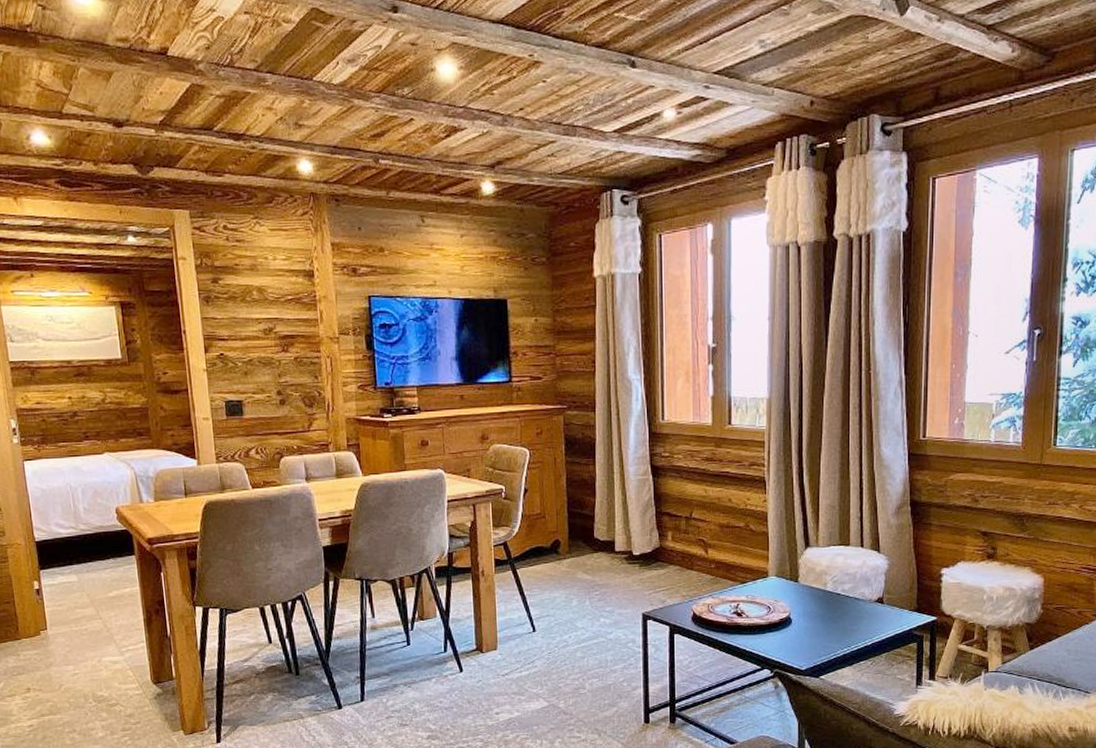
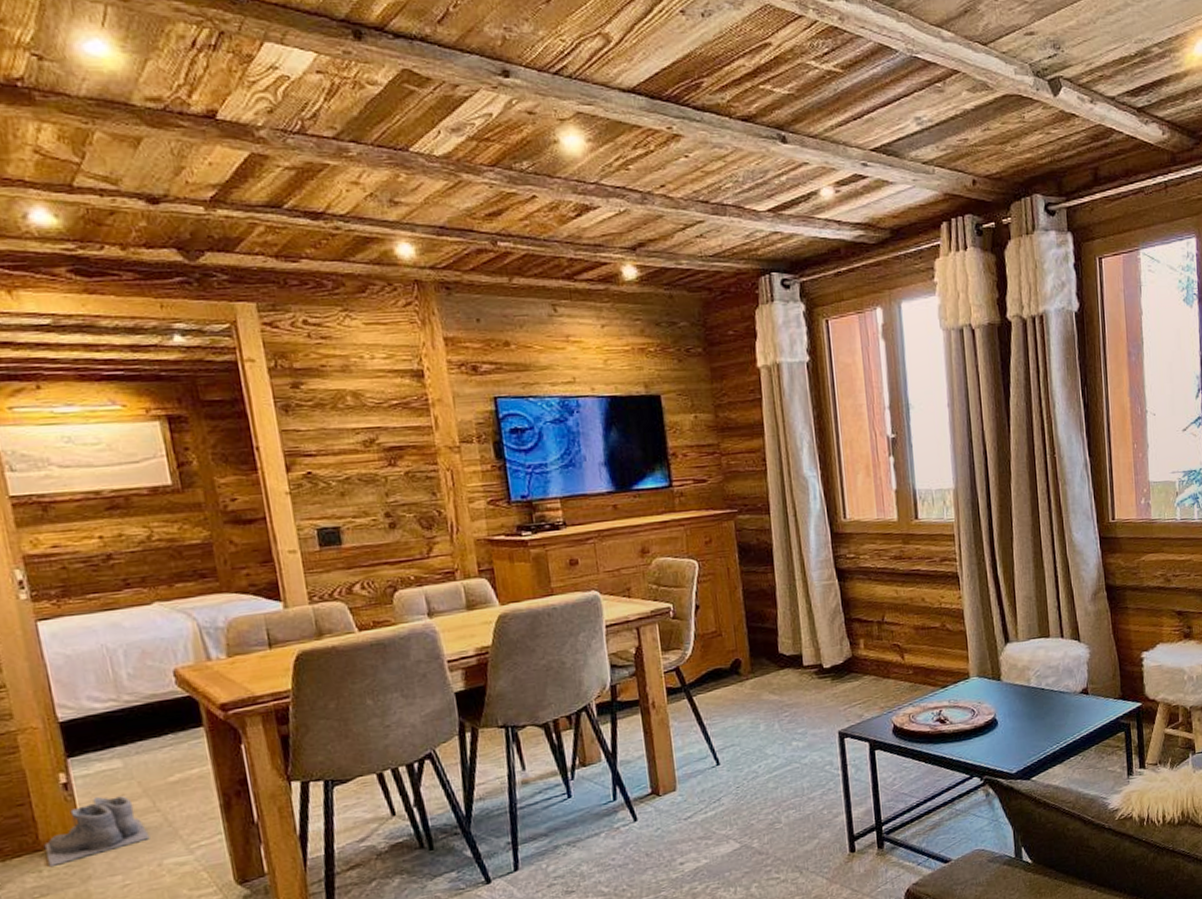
boots: none [21,602,94,652] -> present [44,796,150,866]

